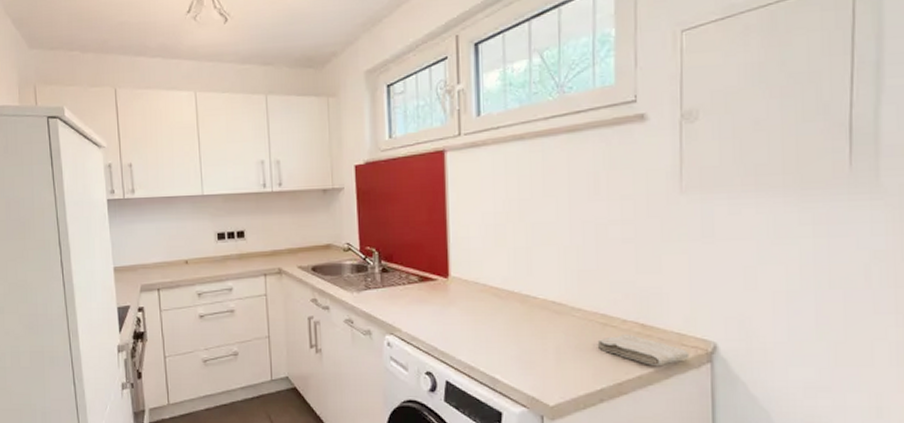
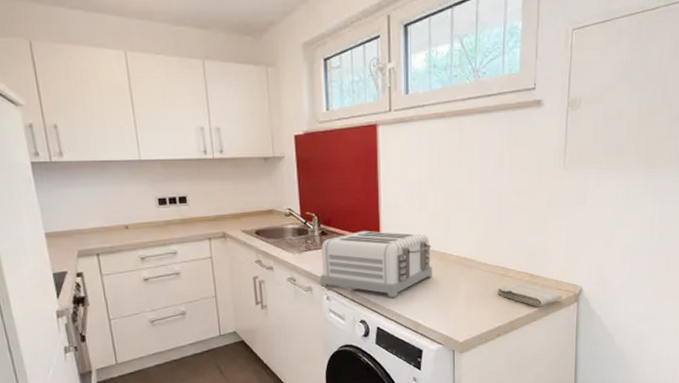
toaster: none [380,267,513,346] -> present [320,230,432,297]

